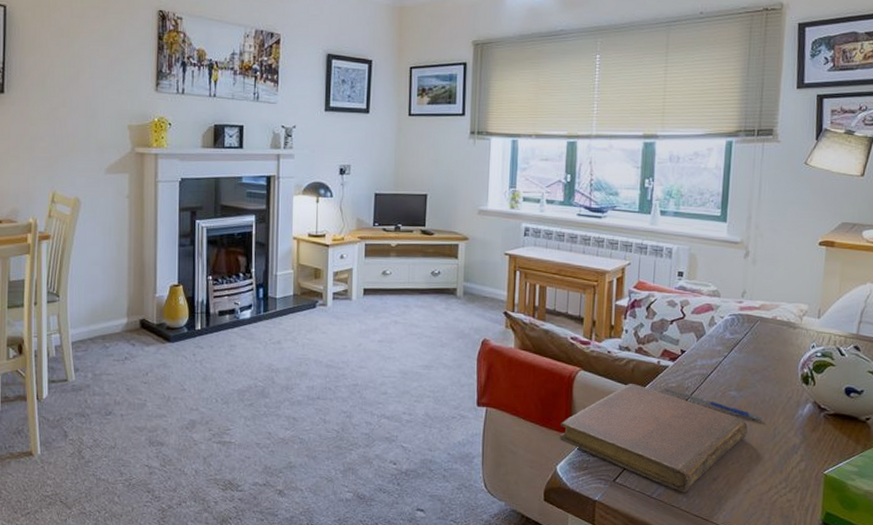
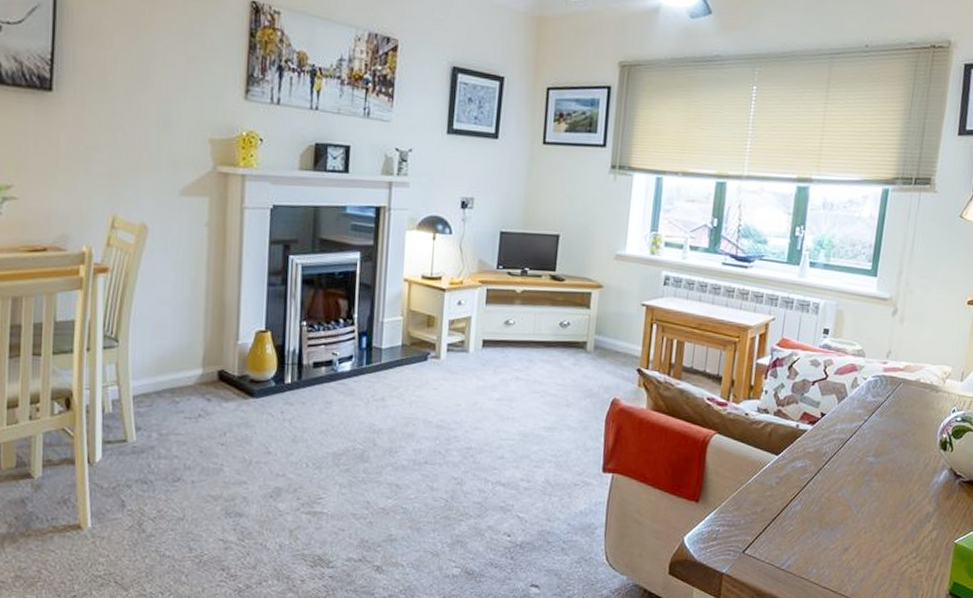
notebook: present [559,384,748,493] -> none [688,449,883,564]
pen: present [662,388,762,422] -> none [798,453,898,490]

